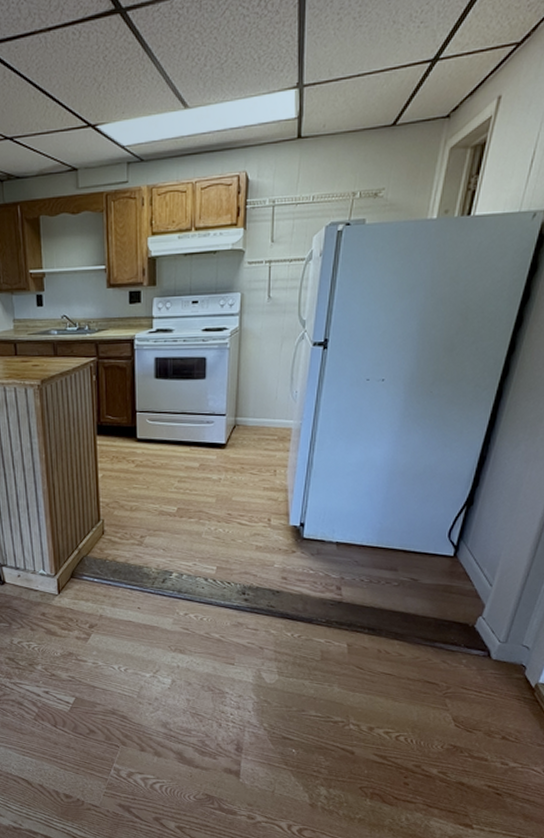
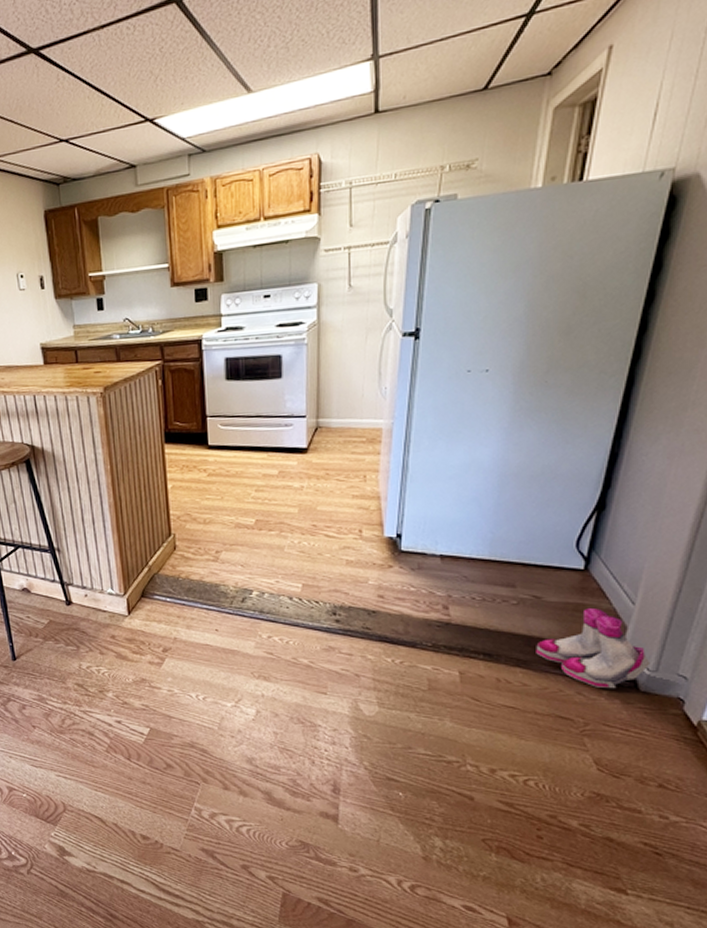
boots: none [411,590,502,657] -> present [536,608,651,688]

